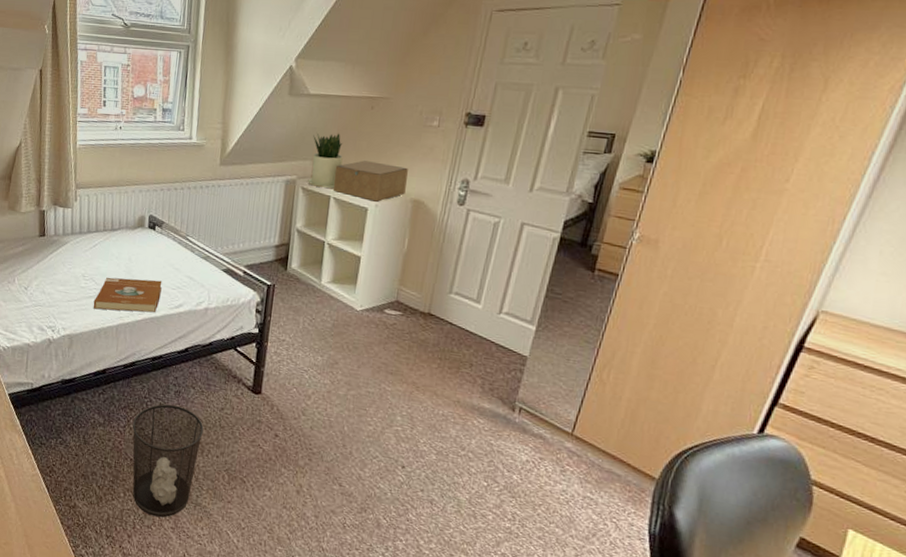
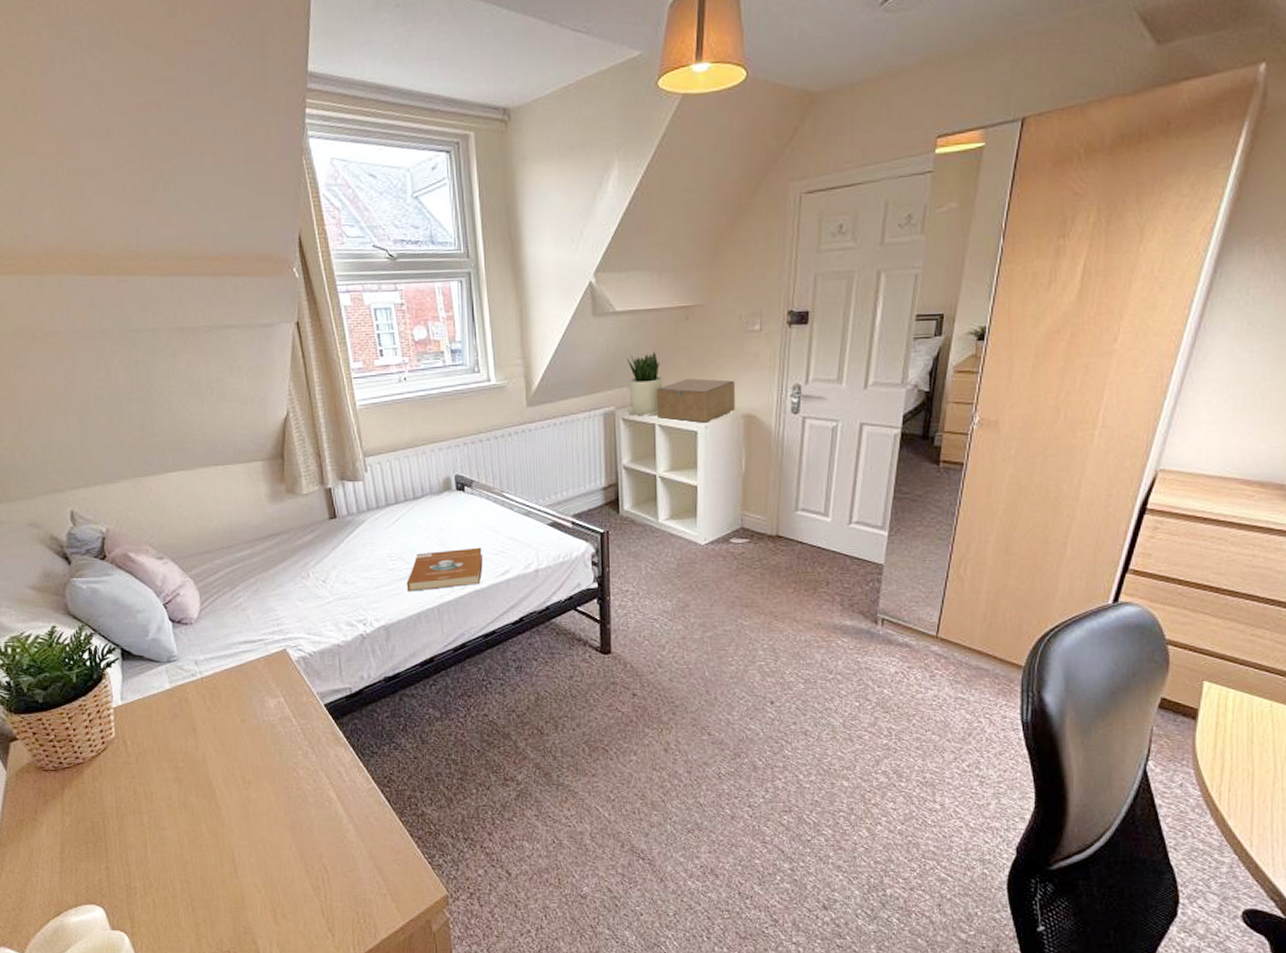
waste bin: present [132,404,204,518] -> none [474,683,554,807]

